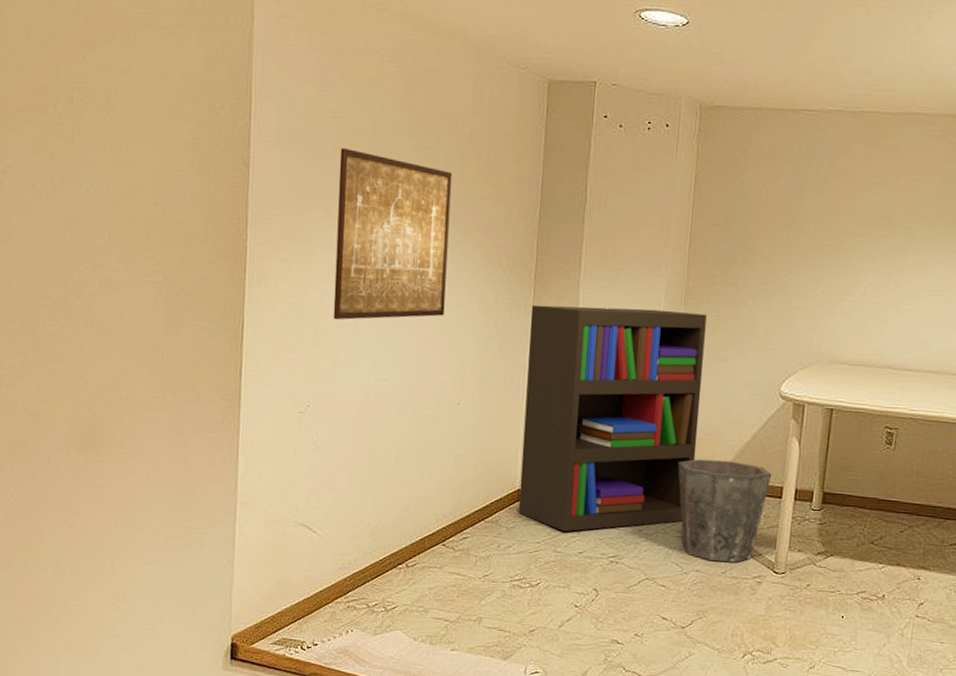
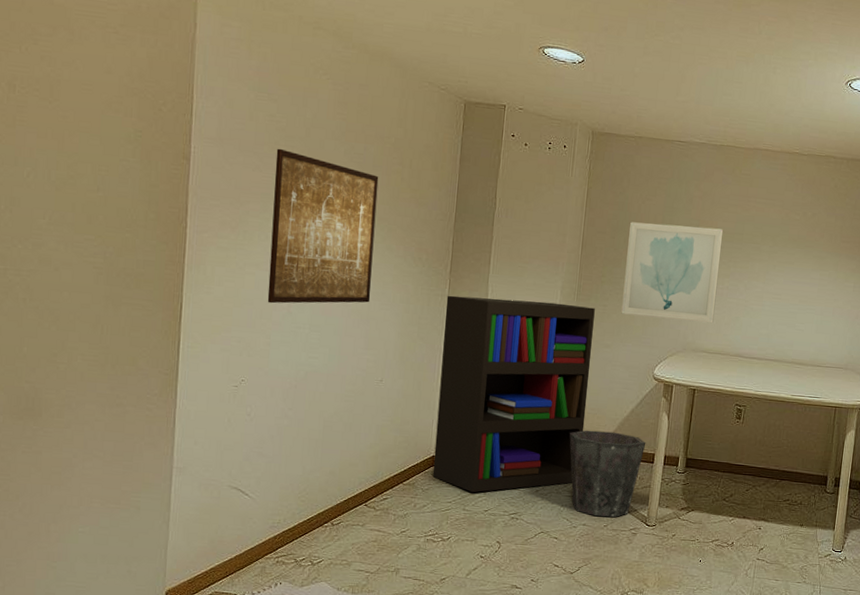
wall art: none [739,210,866,329] -> present [621,222,724,324]

